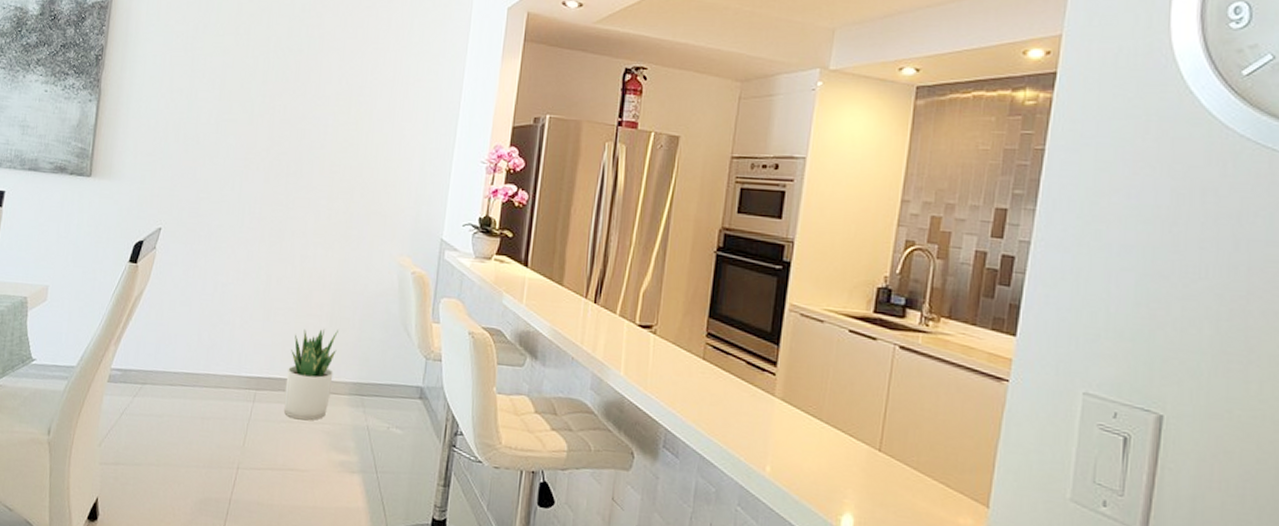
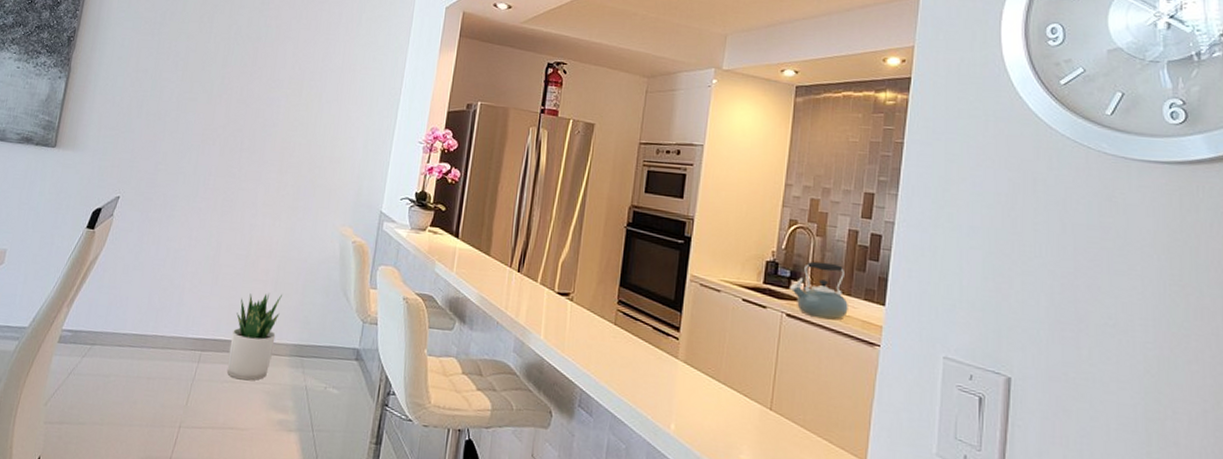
kettle: none [904,287,973,353] -> present [790,261,848,321]

